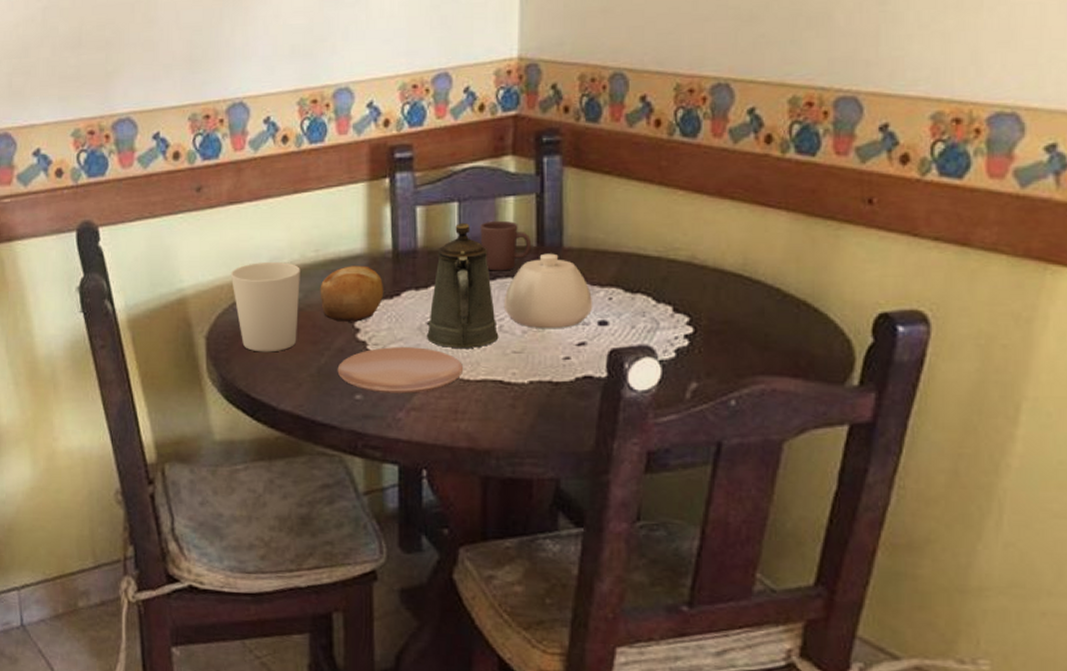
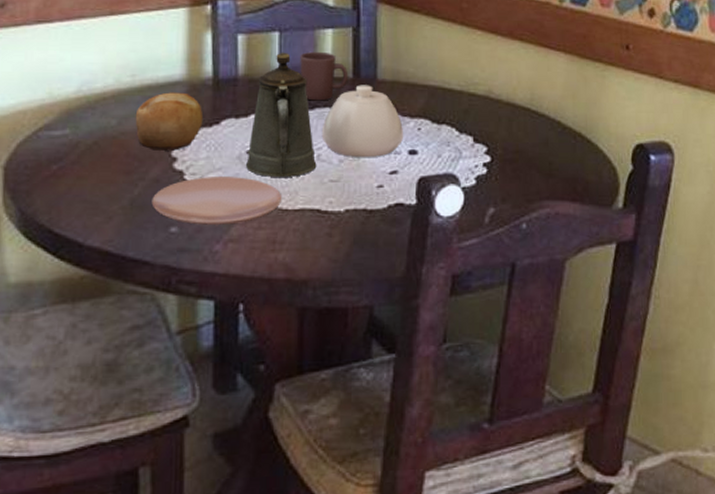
dixie cup: present [230,262,300,352] -> none [35,86,115,184]

